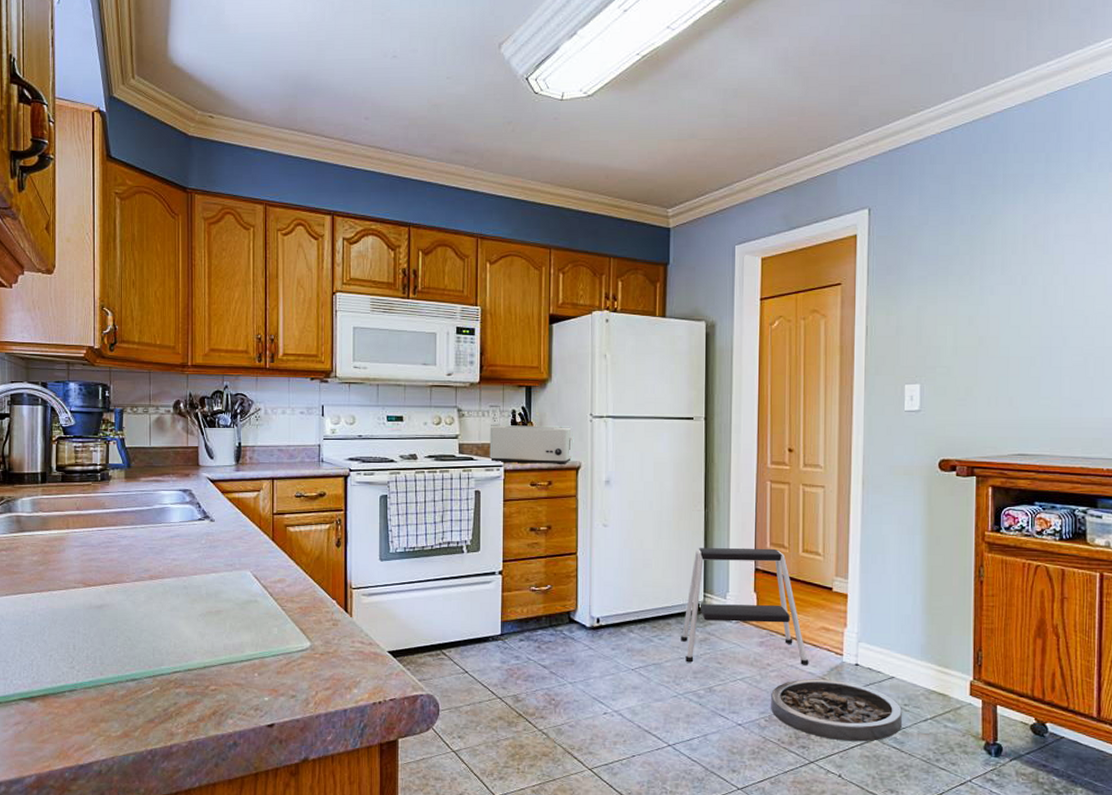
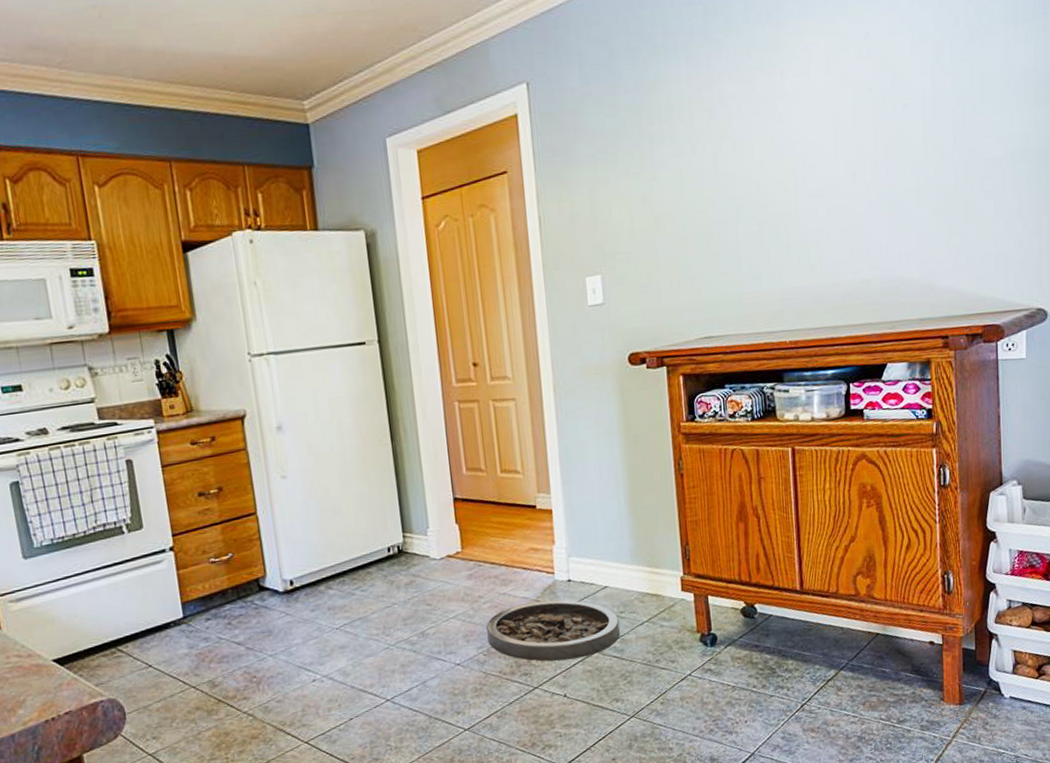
toaster: present [489,425,574,464] -> none [131,371,235,424]
step stool: present [681,548,809,665] -> none [384,473,522,611]

